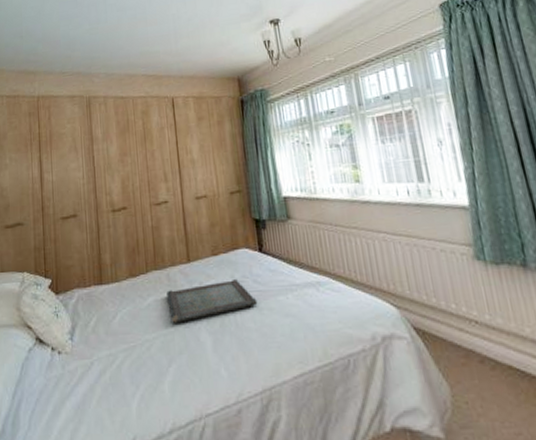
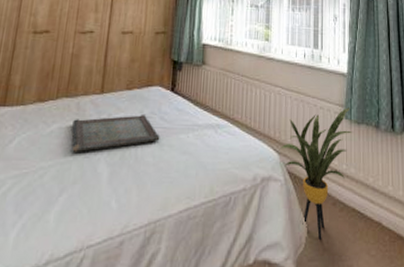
house plant: none [399,246,491,403] -> present [281,107,353,239]

